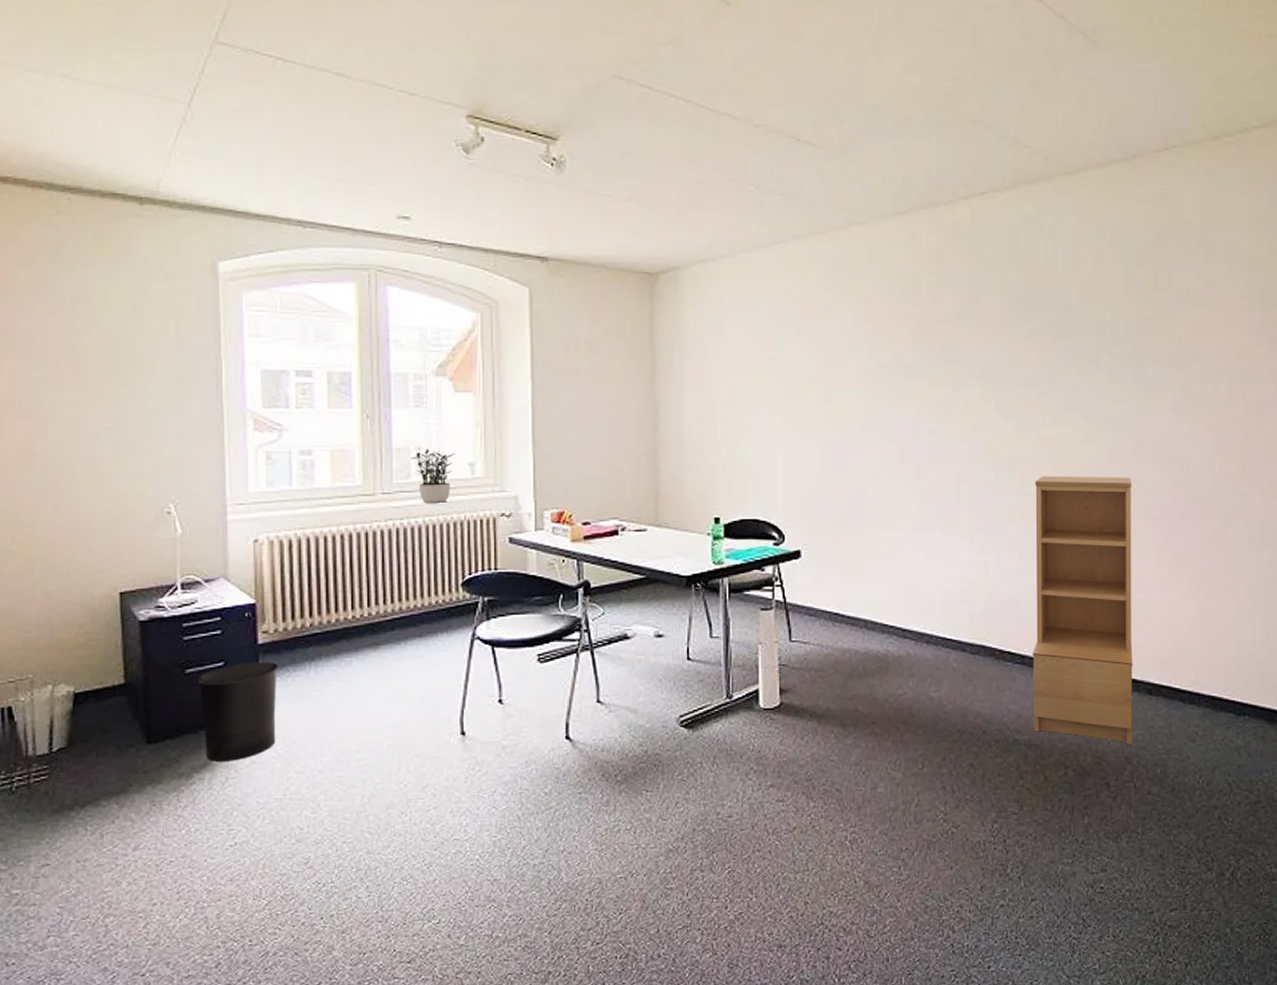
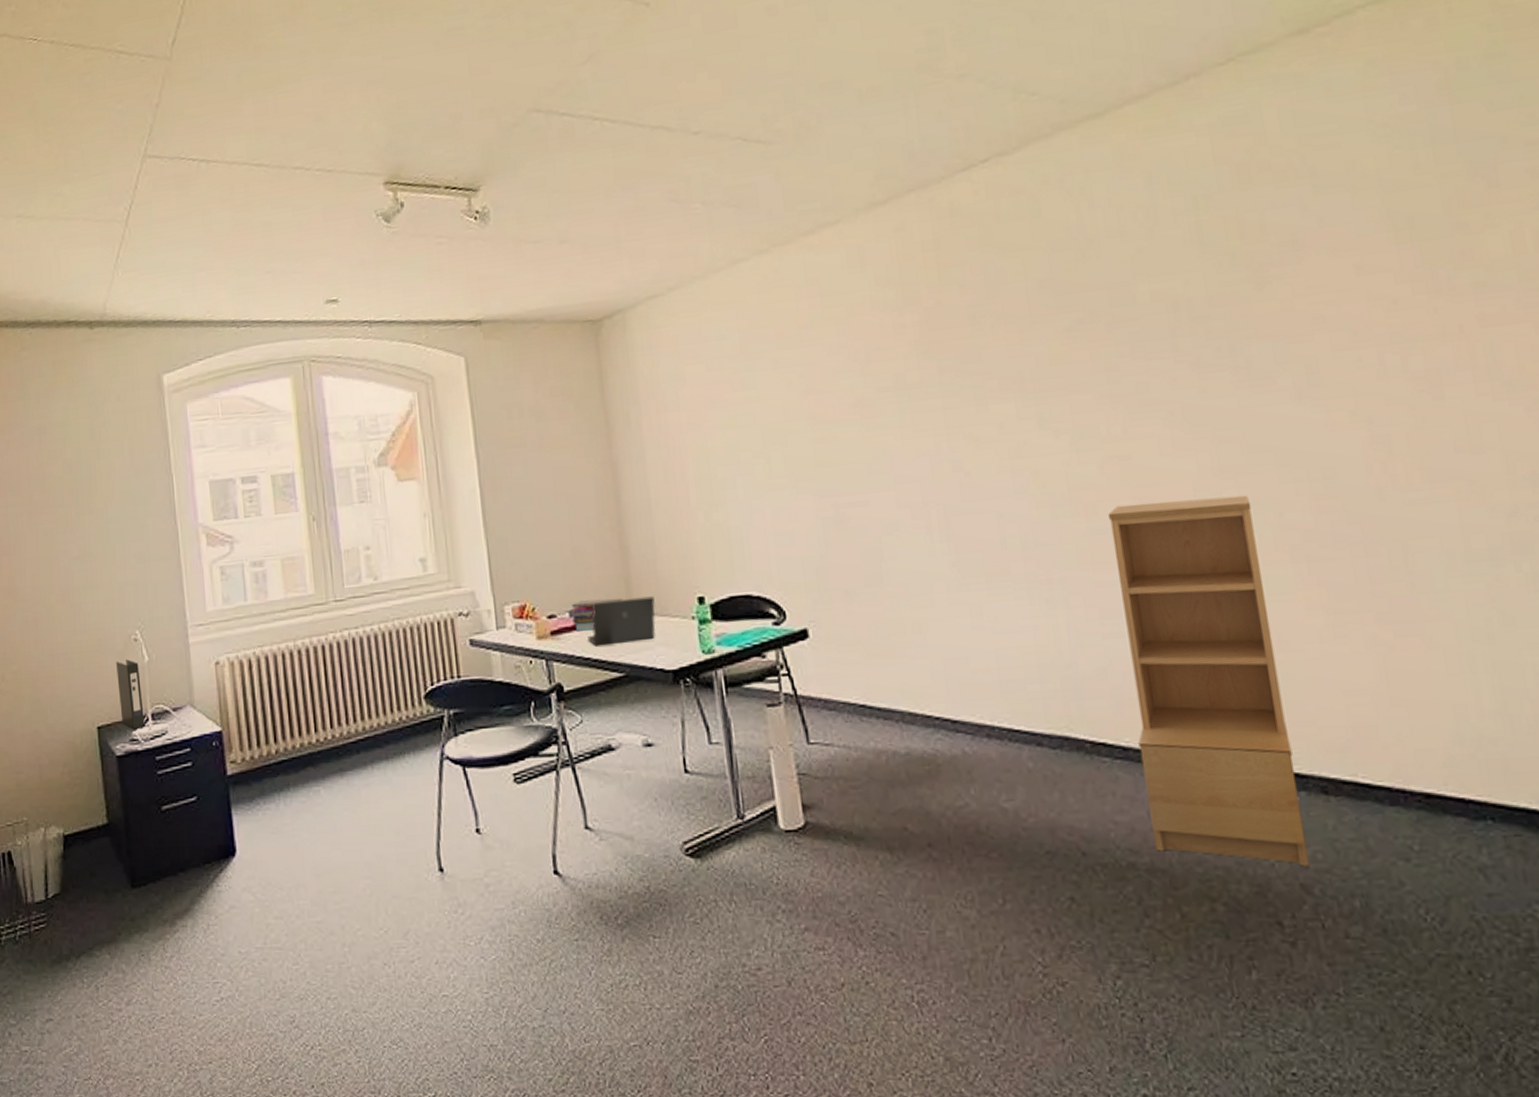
binder: none [145,531,173,598] -> present [116,659,145,730]
waste bin: present [197,661,279,761] -> none [173,794,252,906]
potted plant: present [410,449,455,503] -> none [360,547,405,608]
books: none [601,512,651,538] -> present [567,597,623,631]
laptop: none [616,513,678,552] -> present [587,596,656,646]

